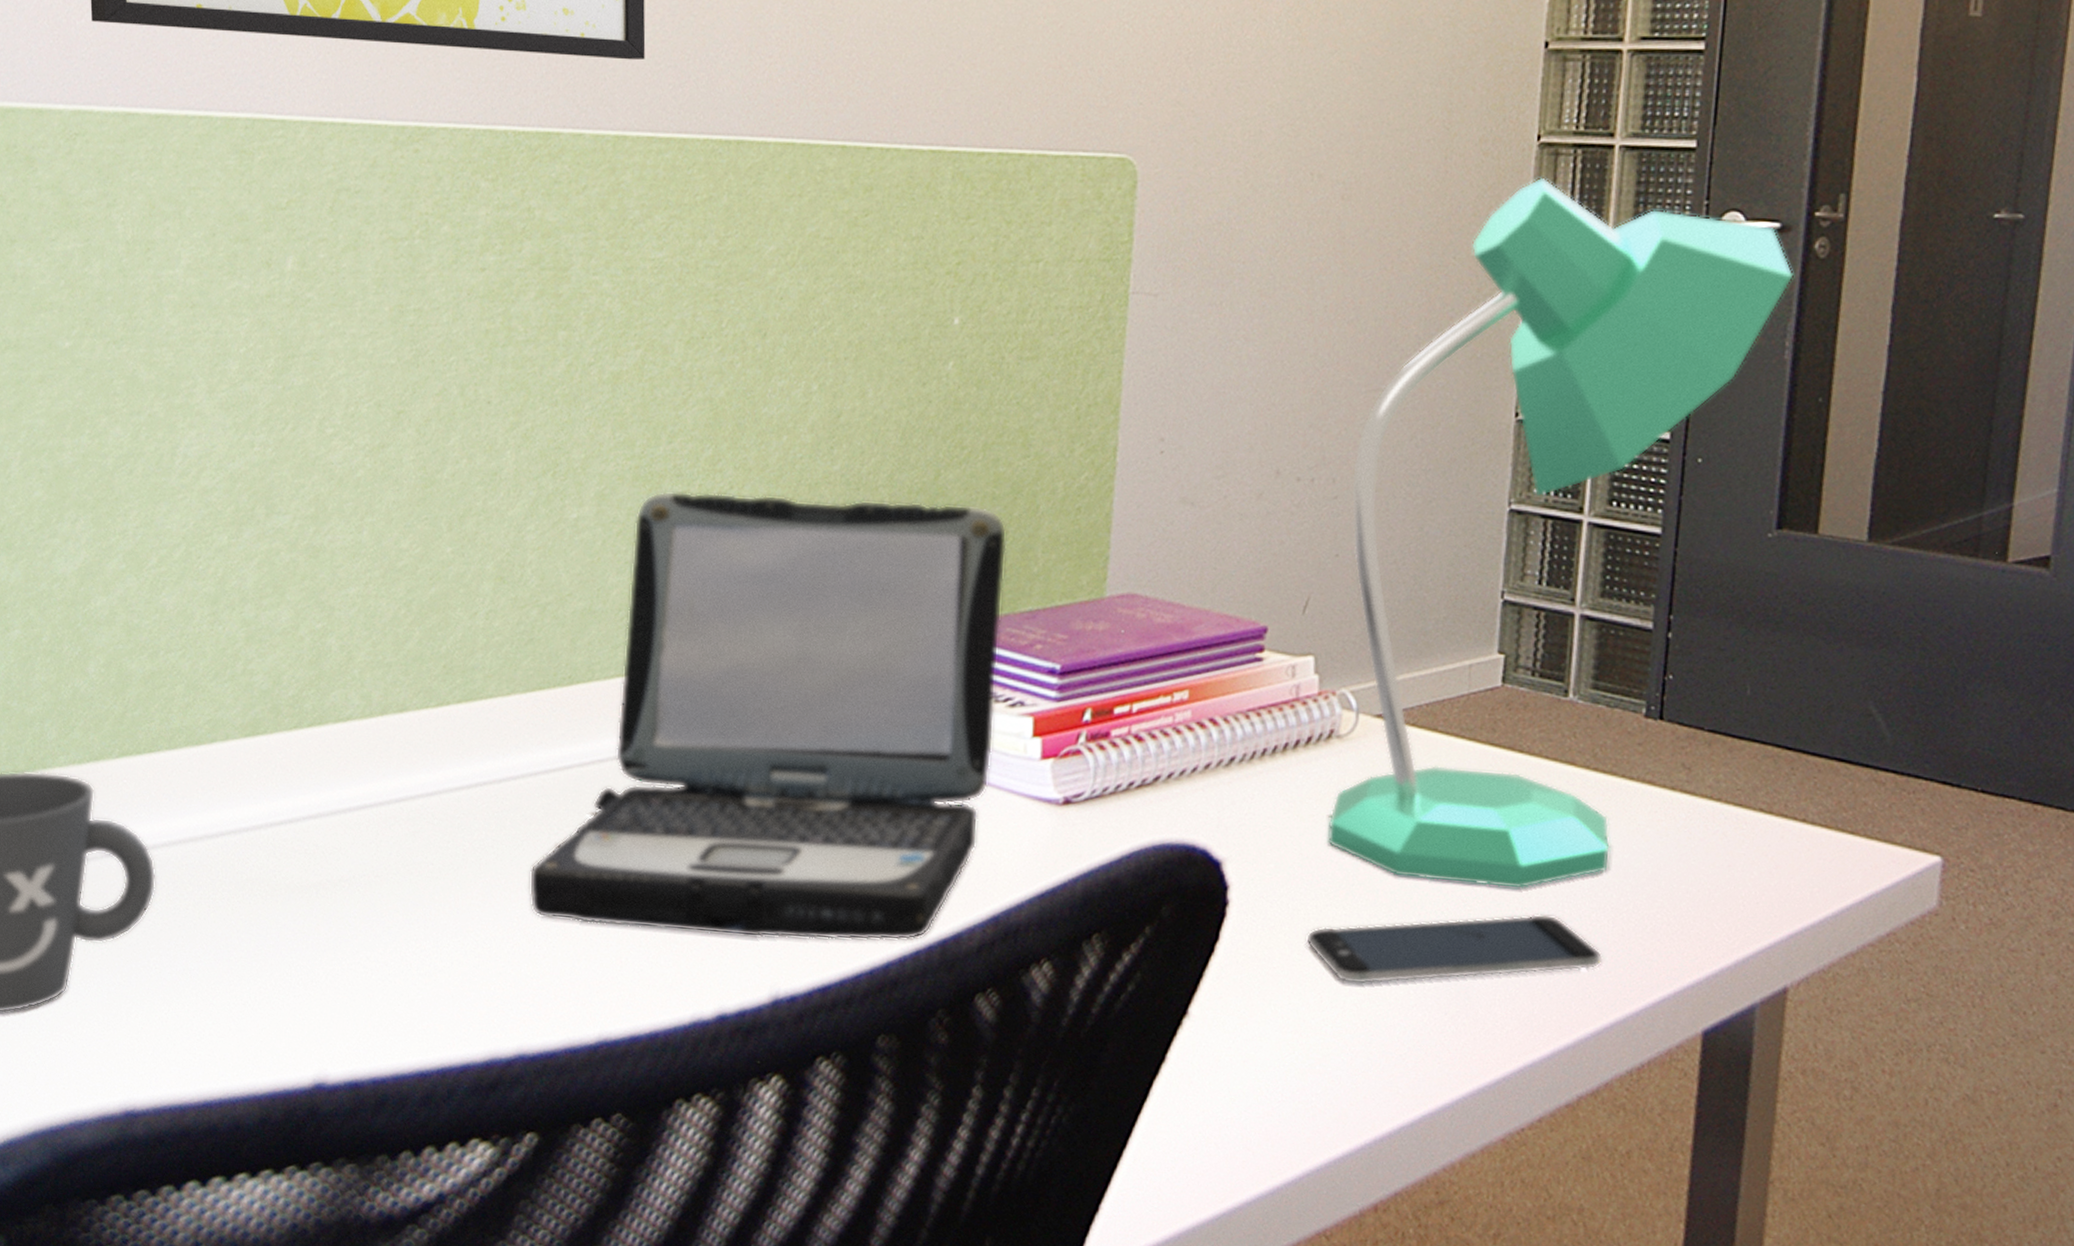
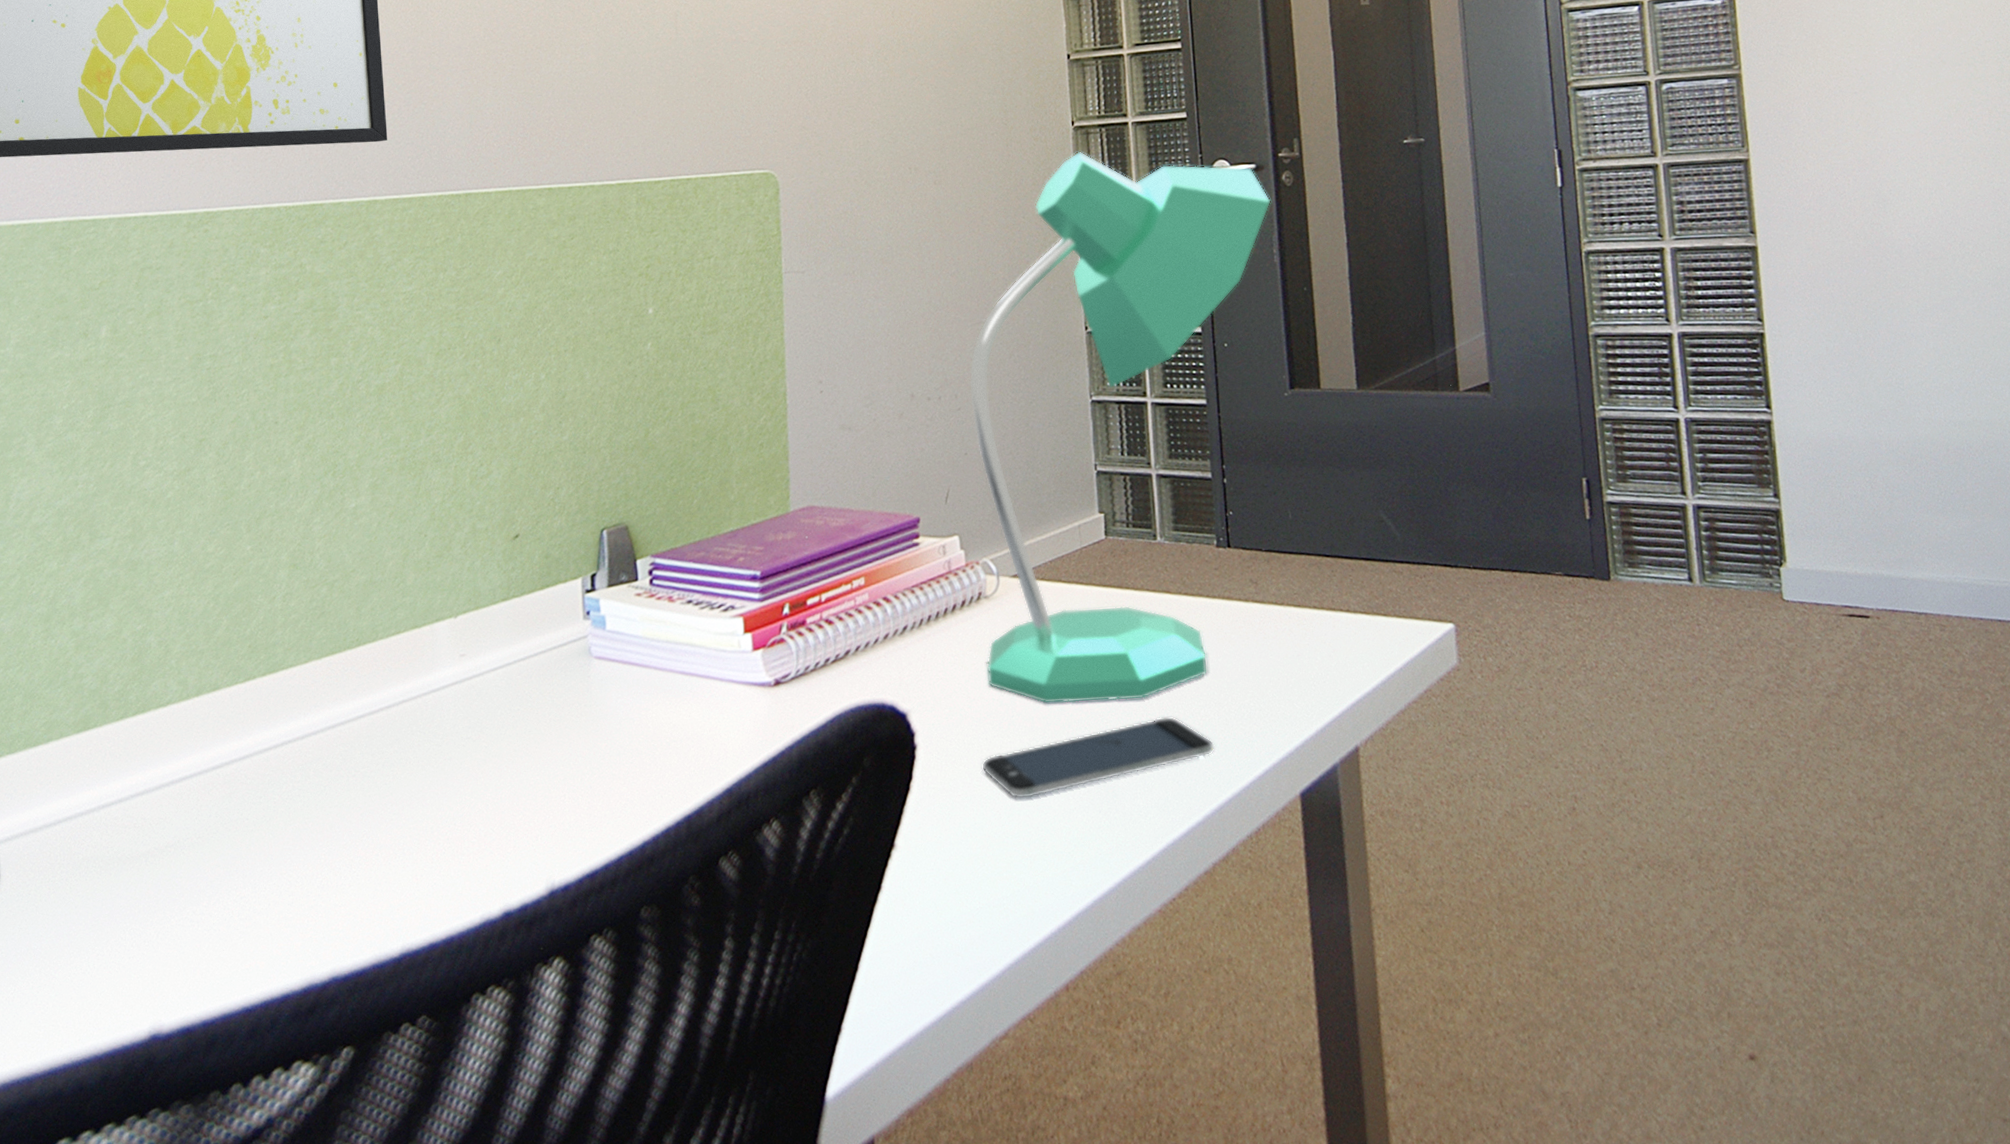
laptop: present [529,491,1007,941] -> none [332,453,713,851]

